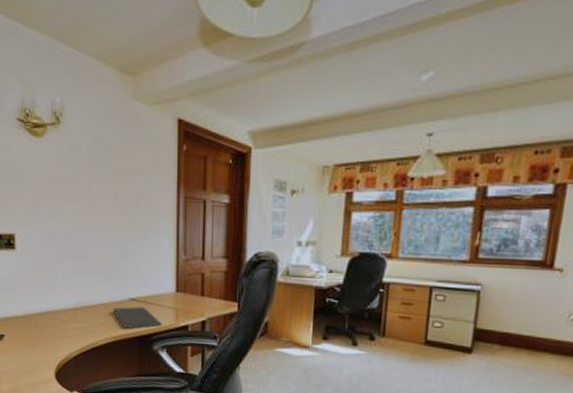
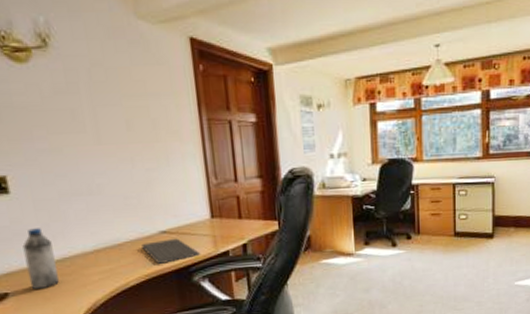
water bottle: none [19,282,44,336] -> present [22,228,60,290]

